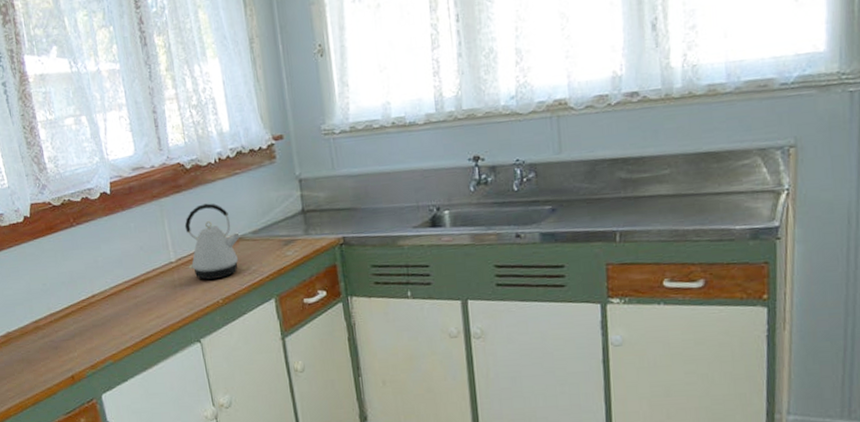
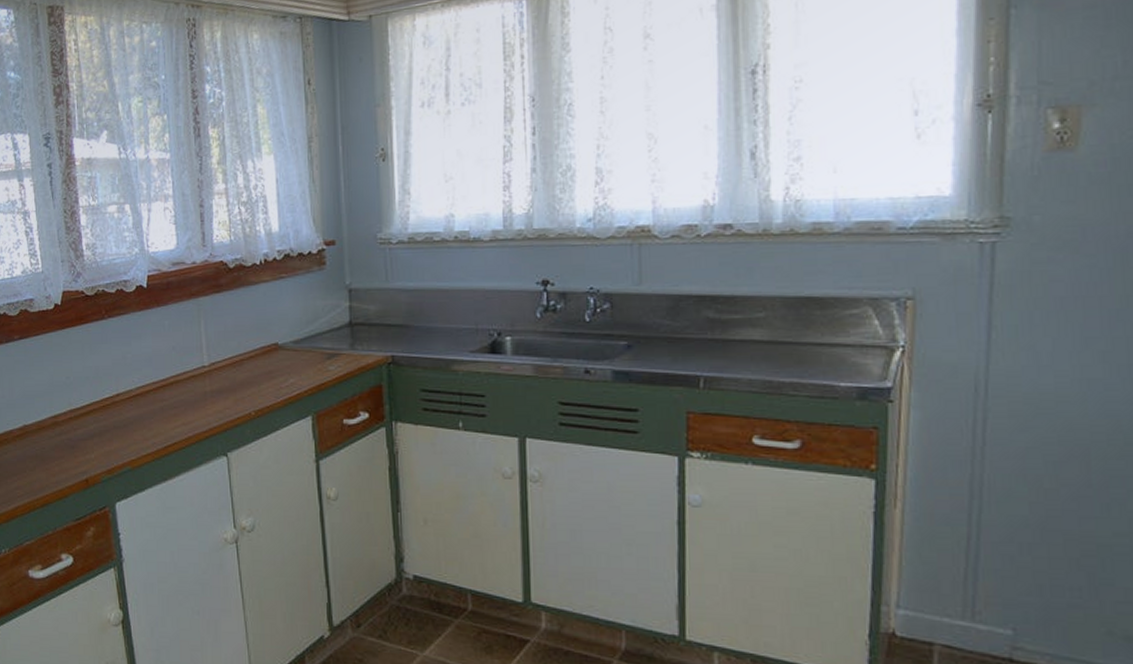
kettle: present [184,203,241,280] -> none [221,306,281,389]

